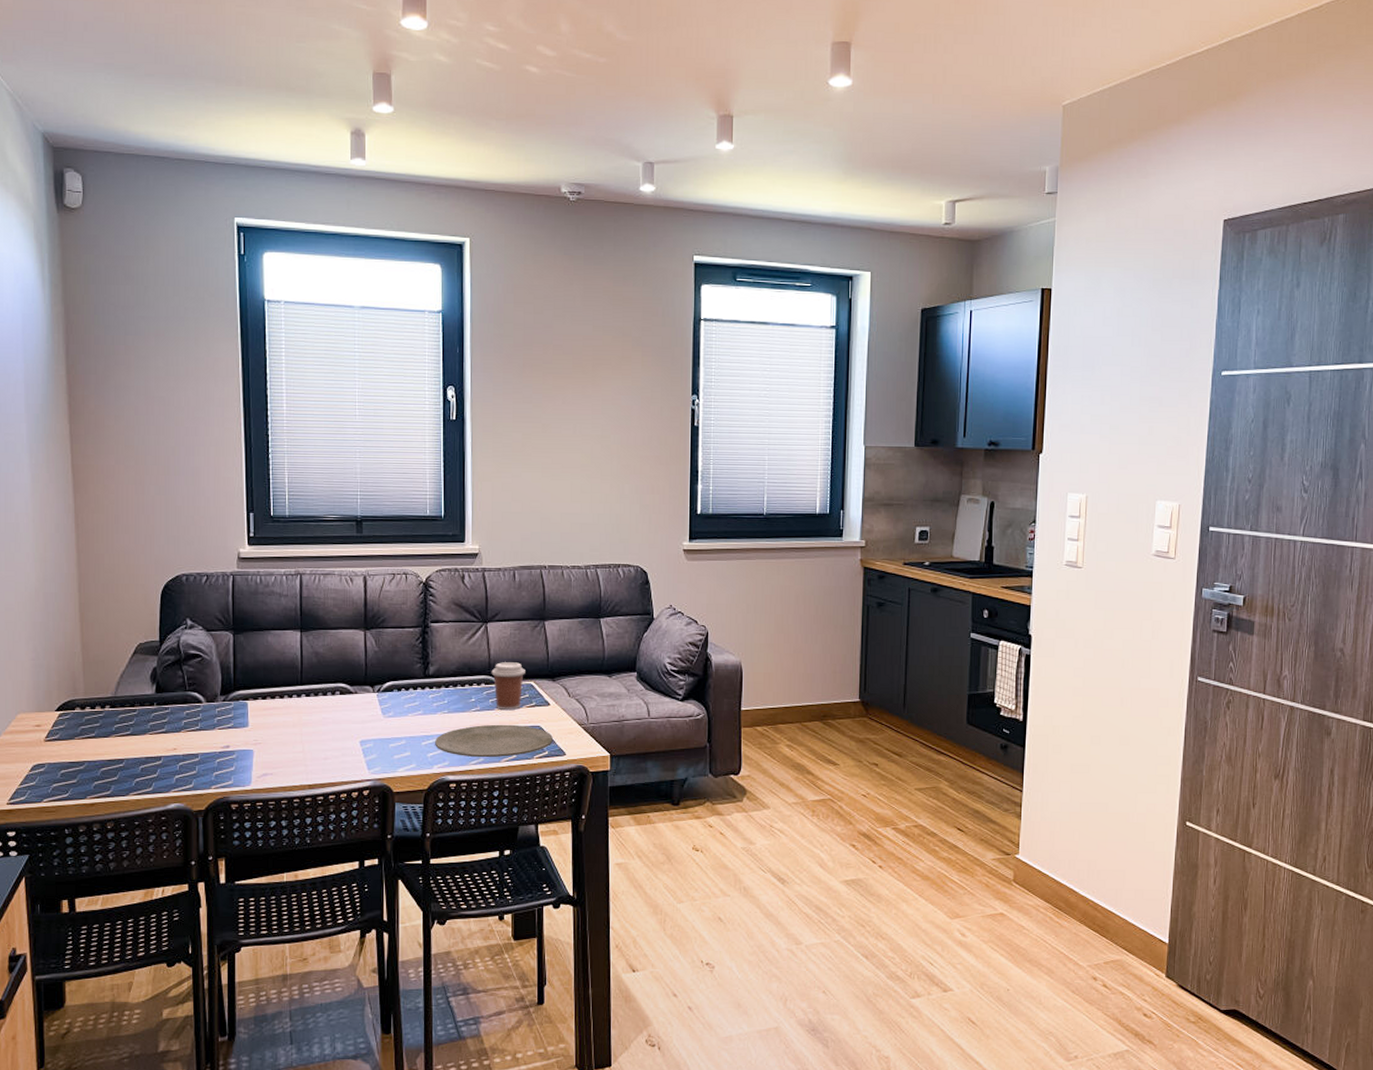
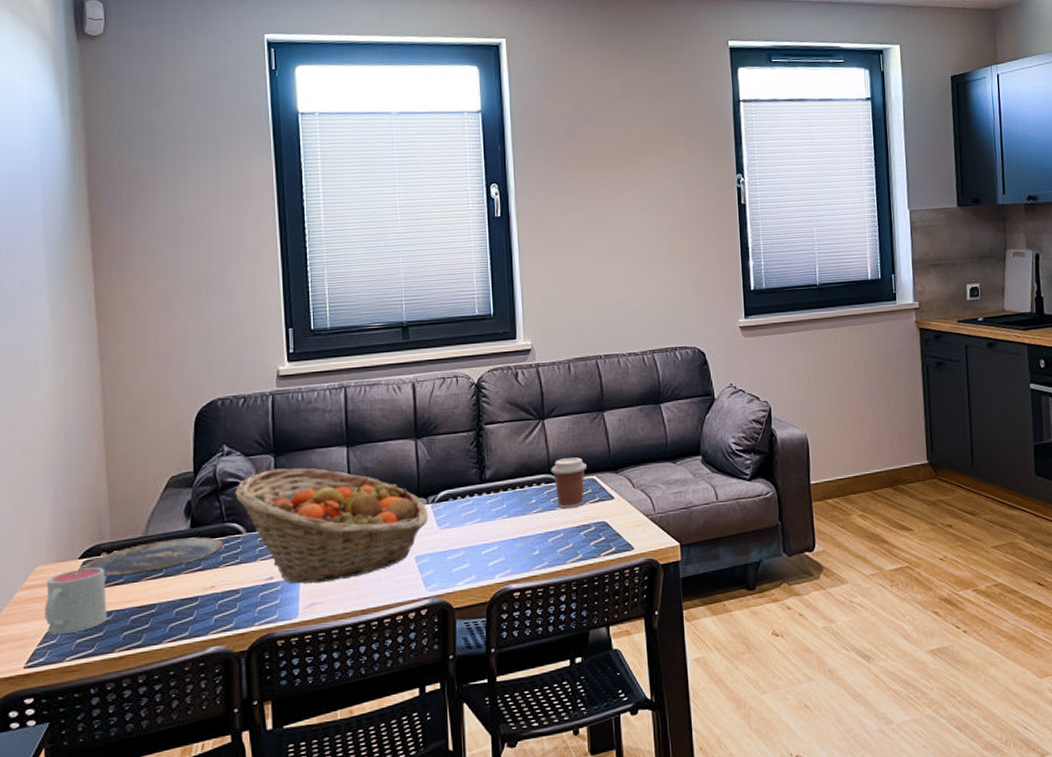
mug: none [25,720,80,777] -> present [45,567,107,635]
plate: none [60,702,185,731] -> present [84,537,224,576]
fruit basket: none [196,646,374,756] -> present [235,468,429,584]
plate: present [435,724,553,758] -> none [495,522,619,562]

